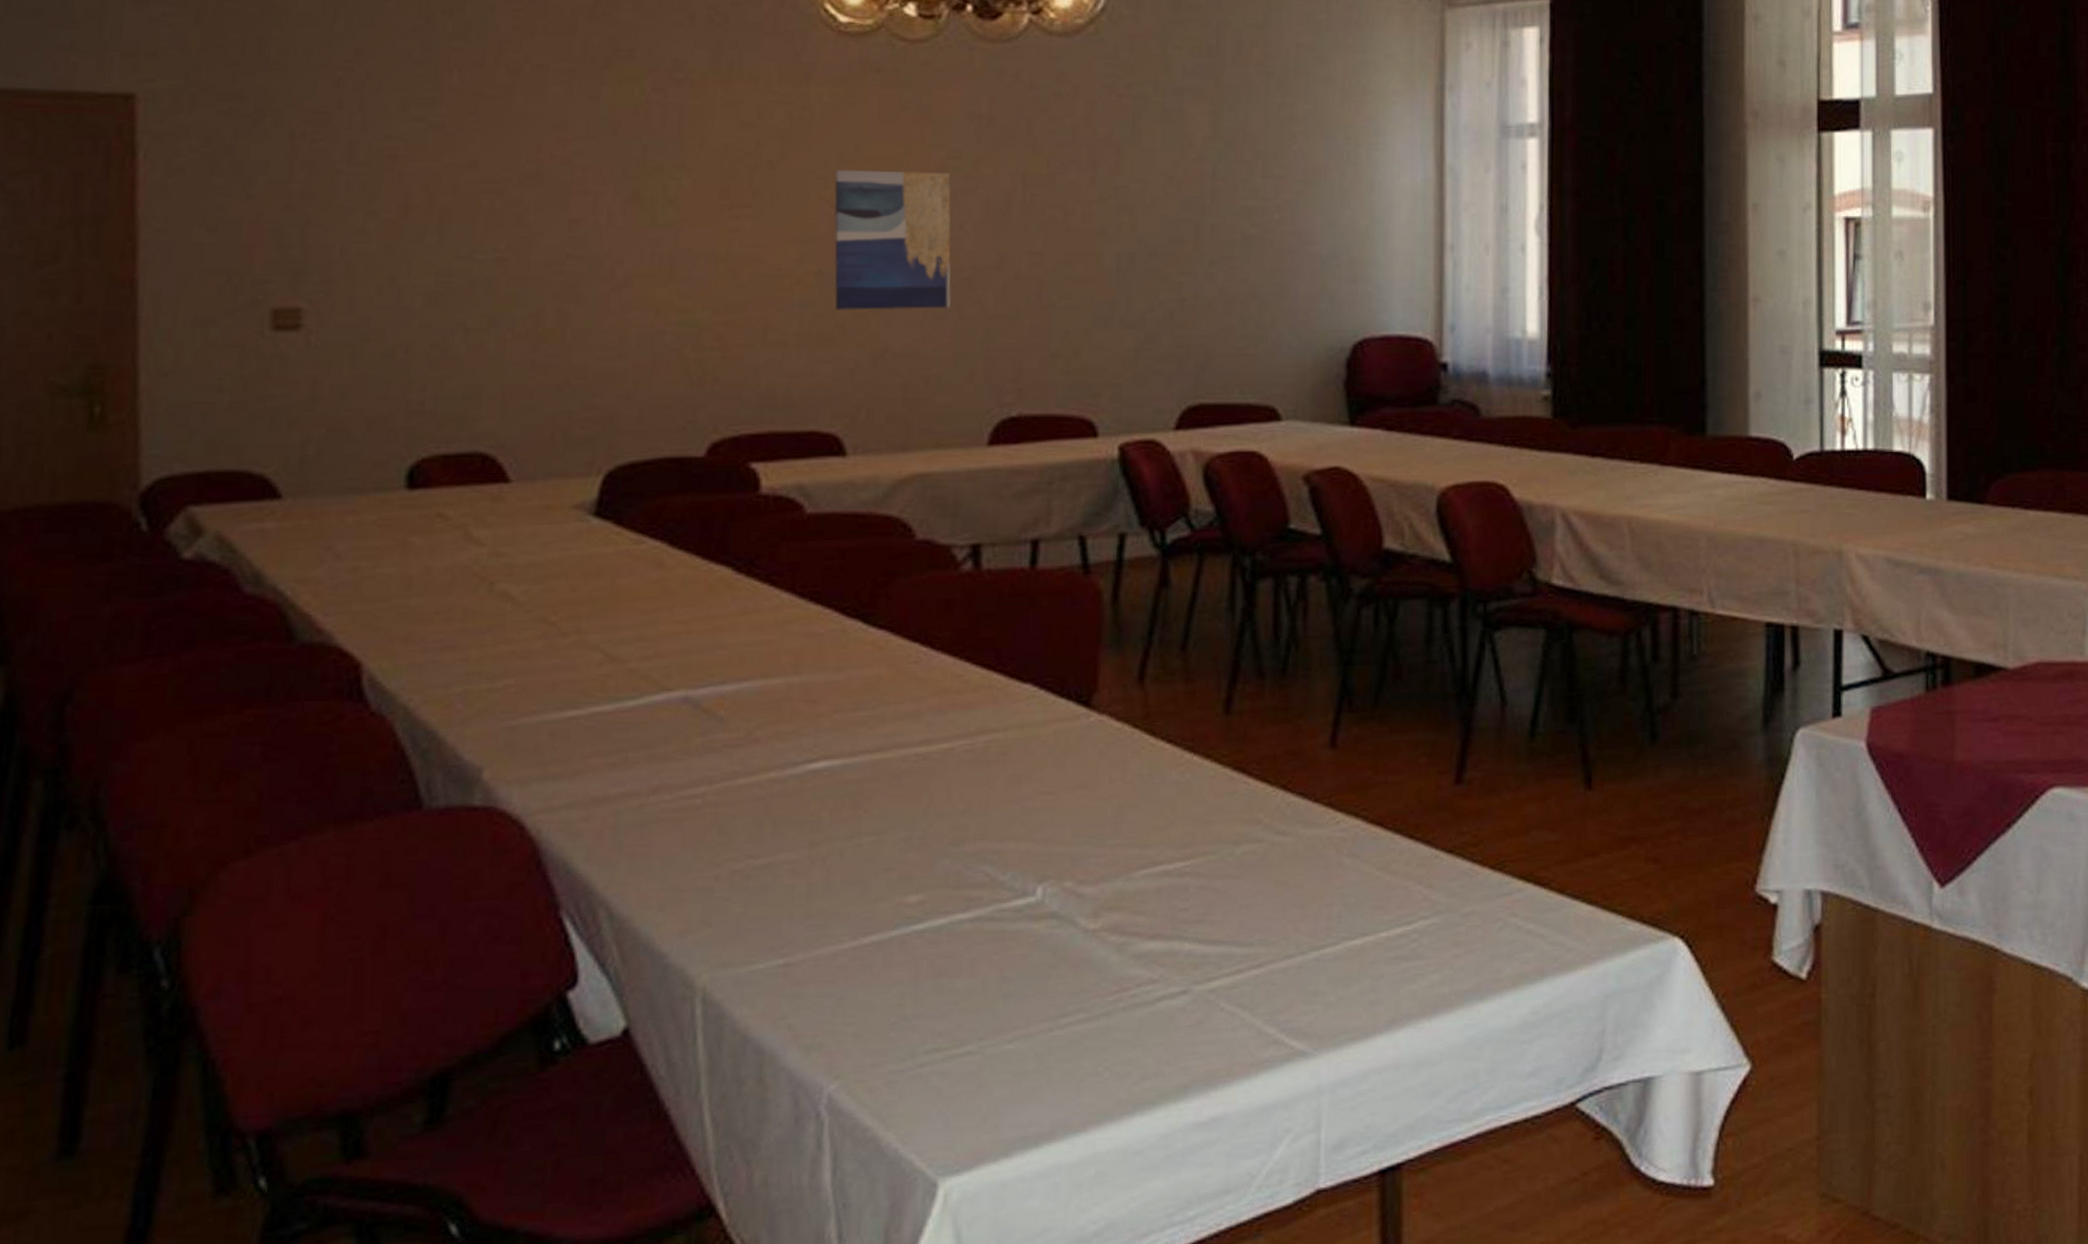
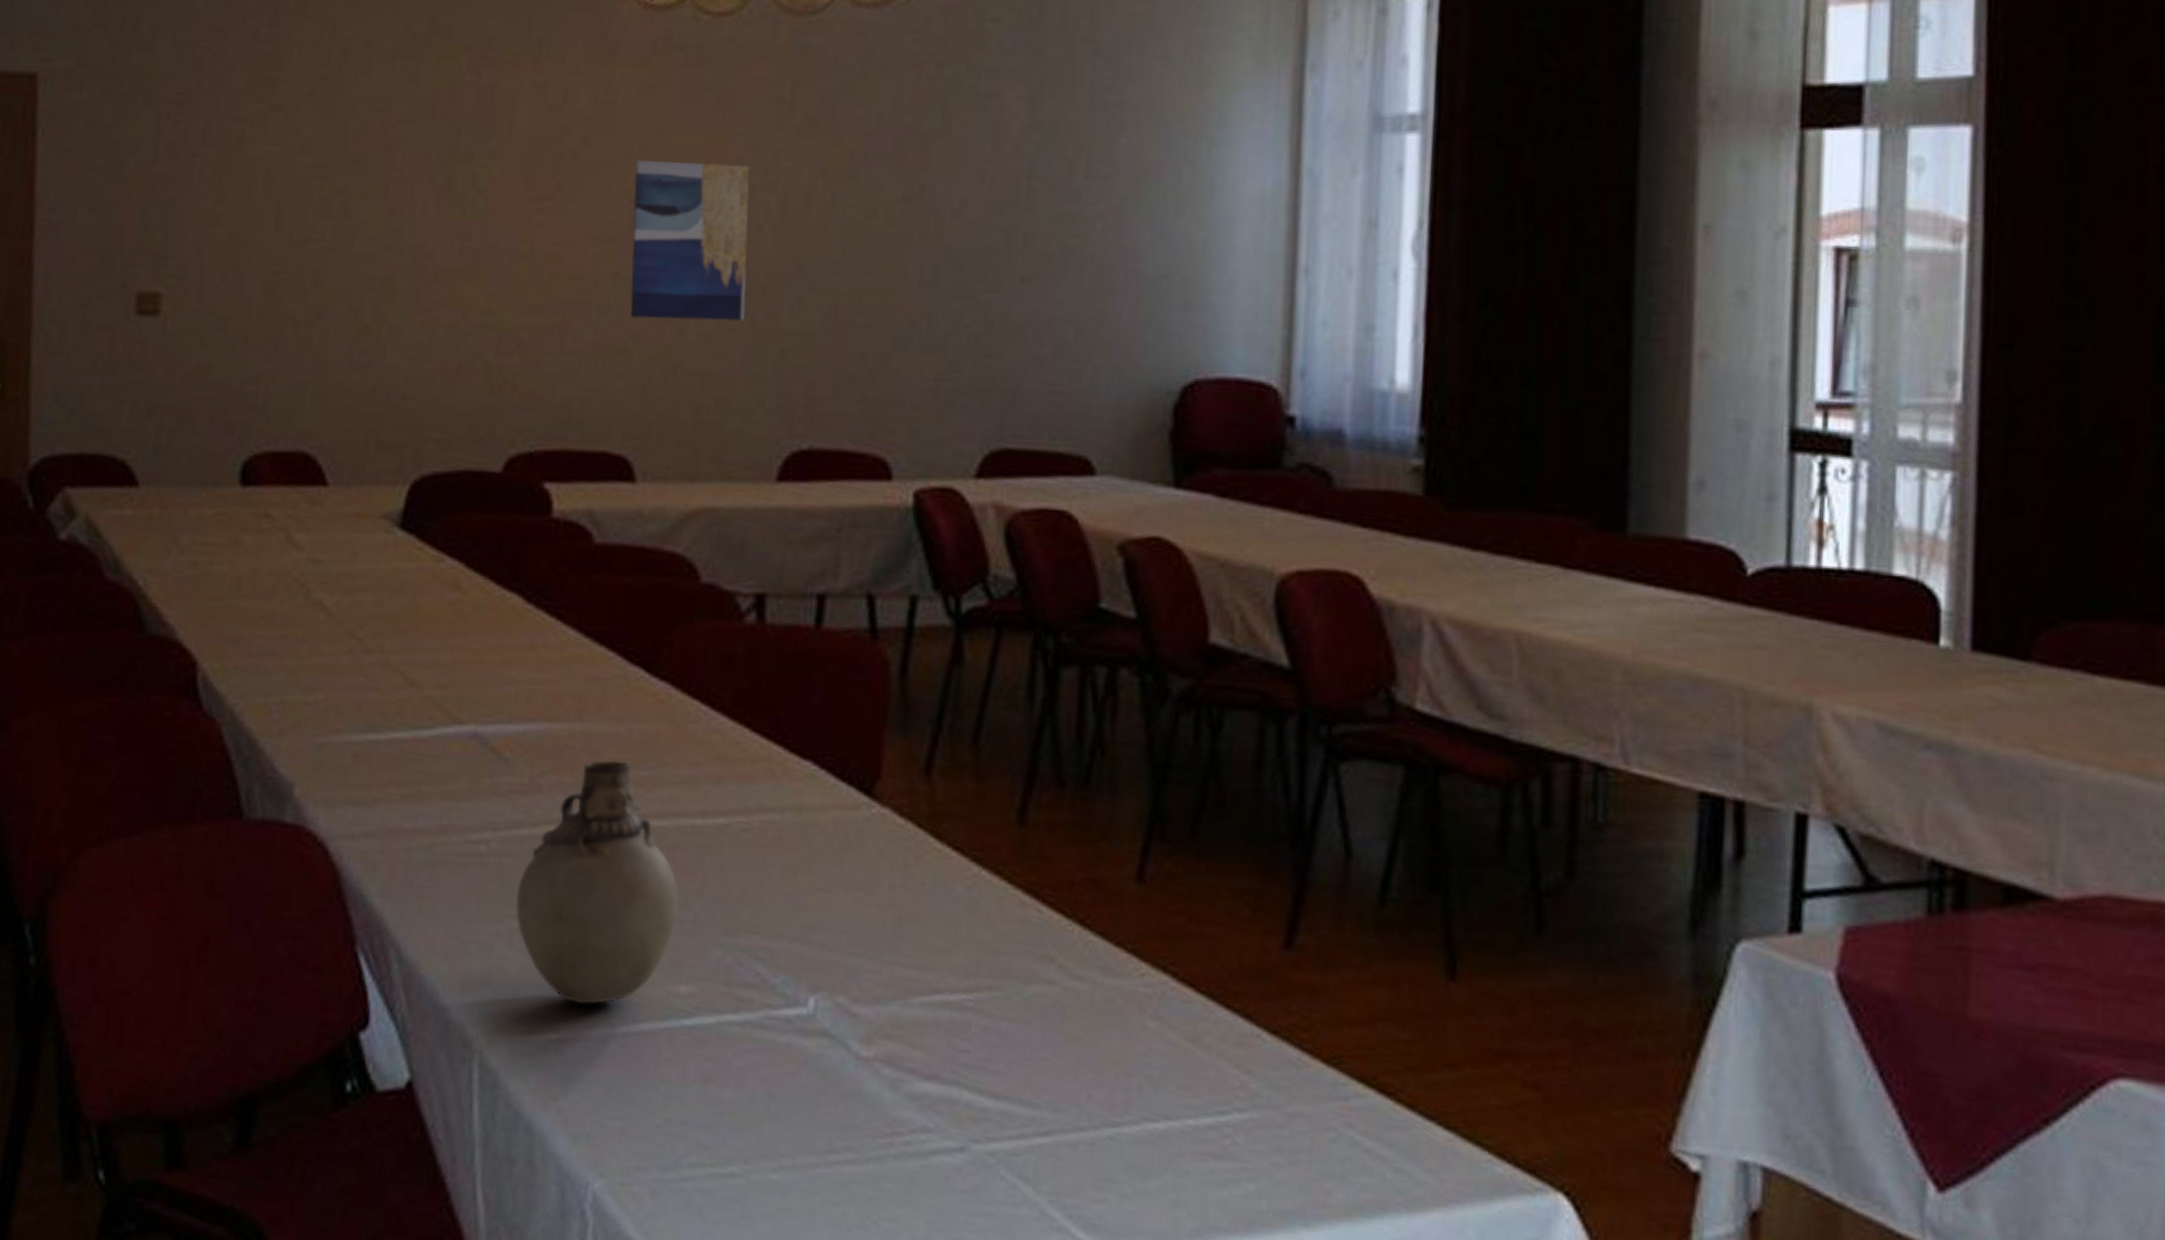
vase: none [735,705,905,929] -> present [515,760,679,1005]

